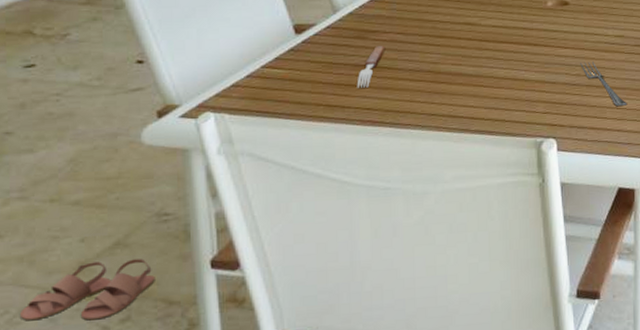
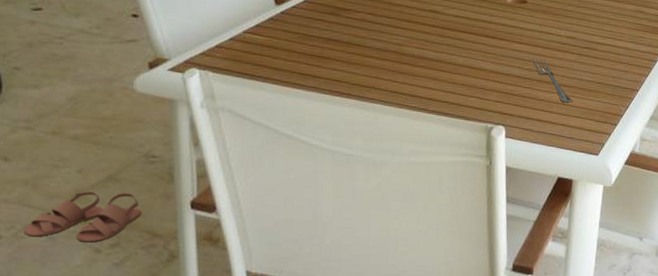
fork: present [357,45,385,88] -> none [328,23,356,61]

